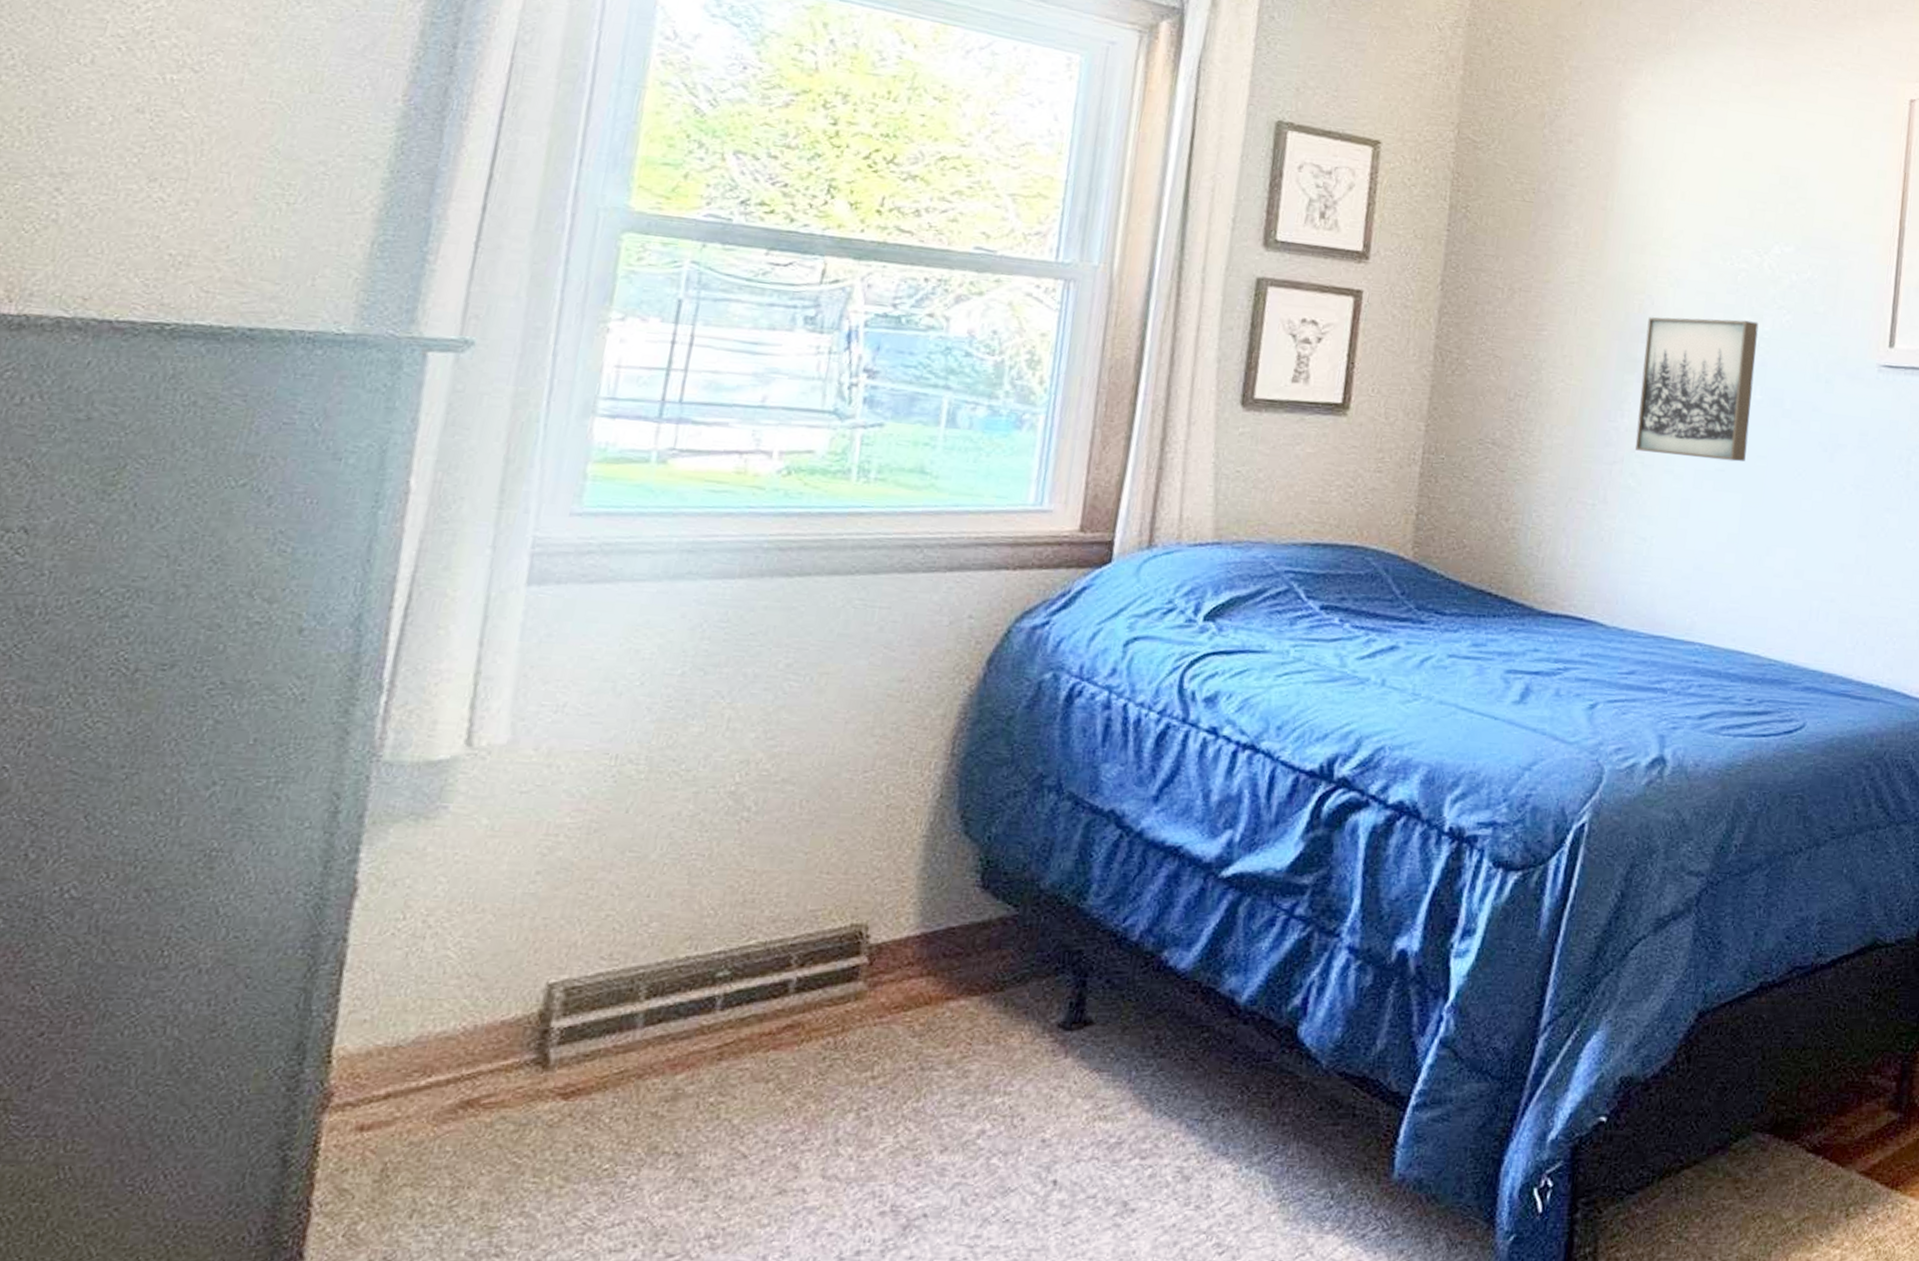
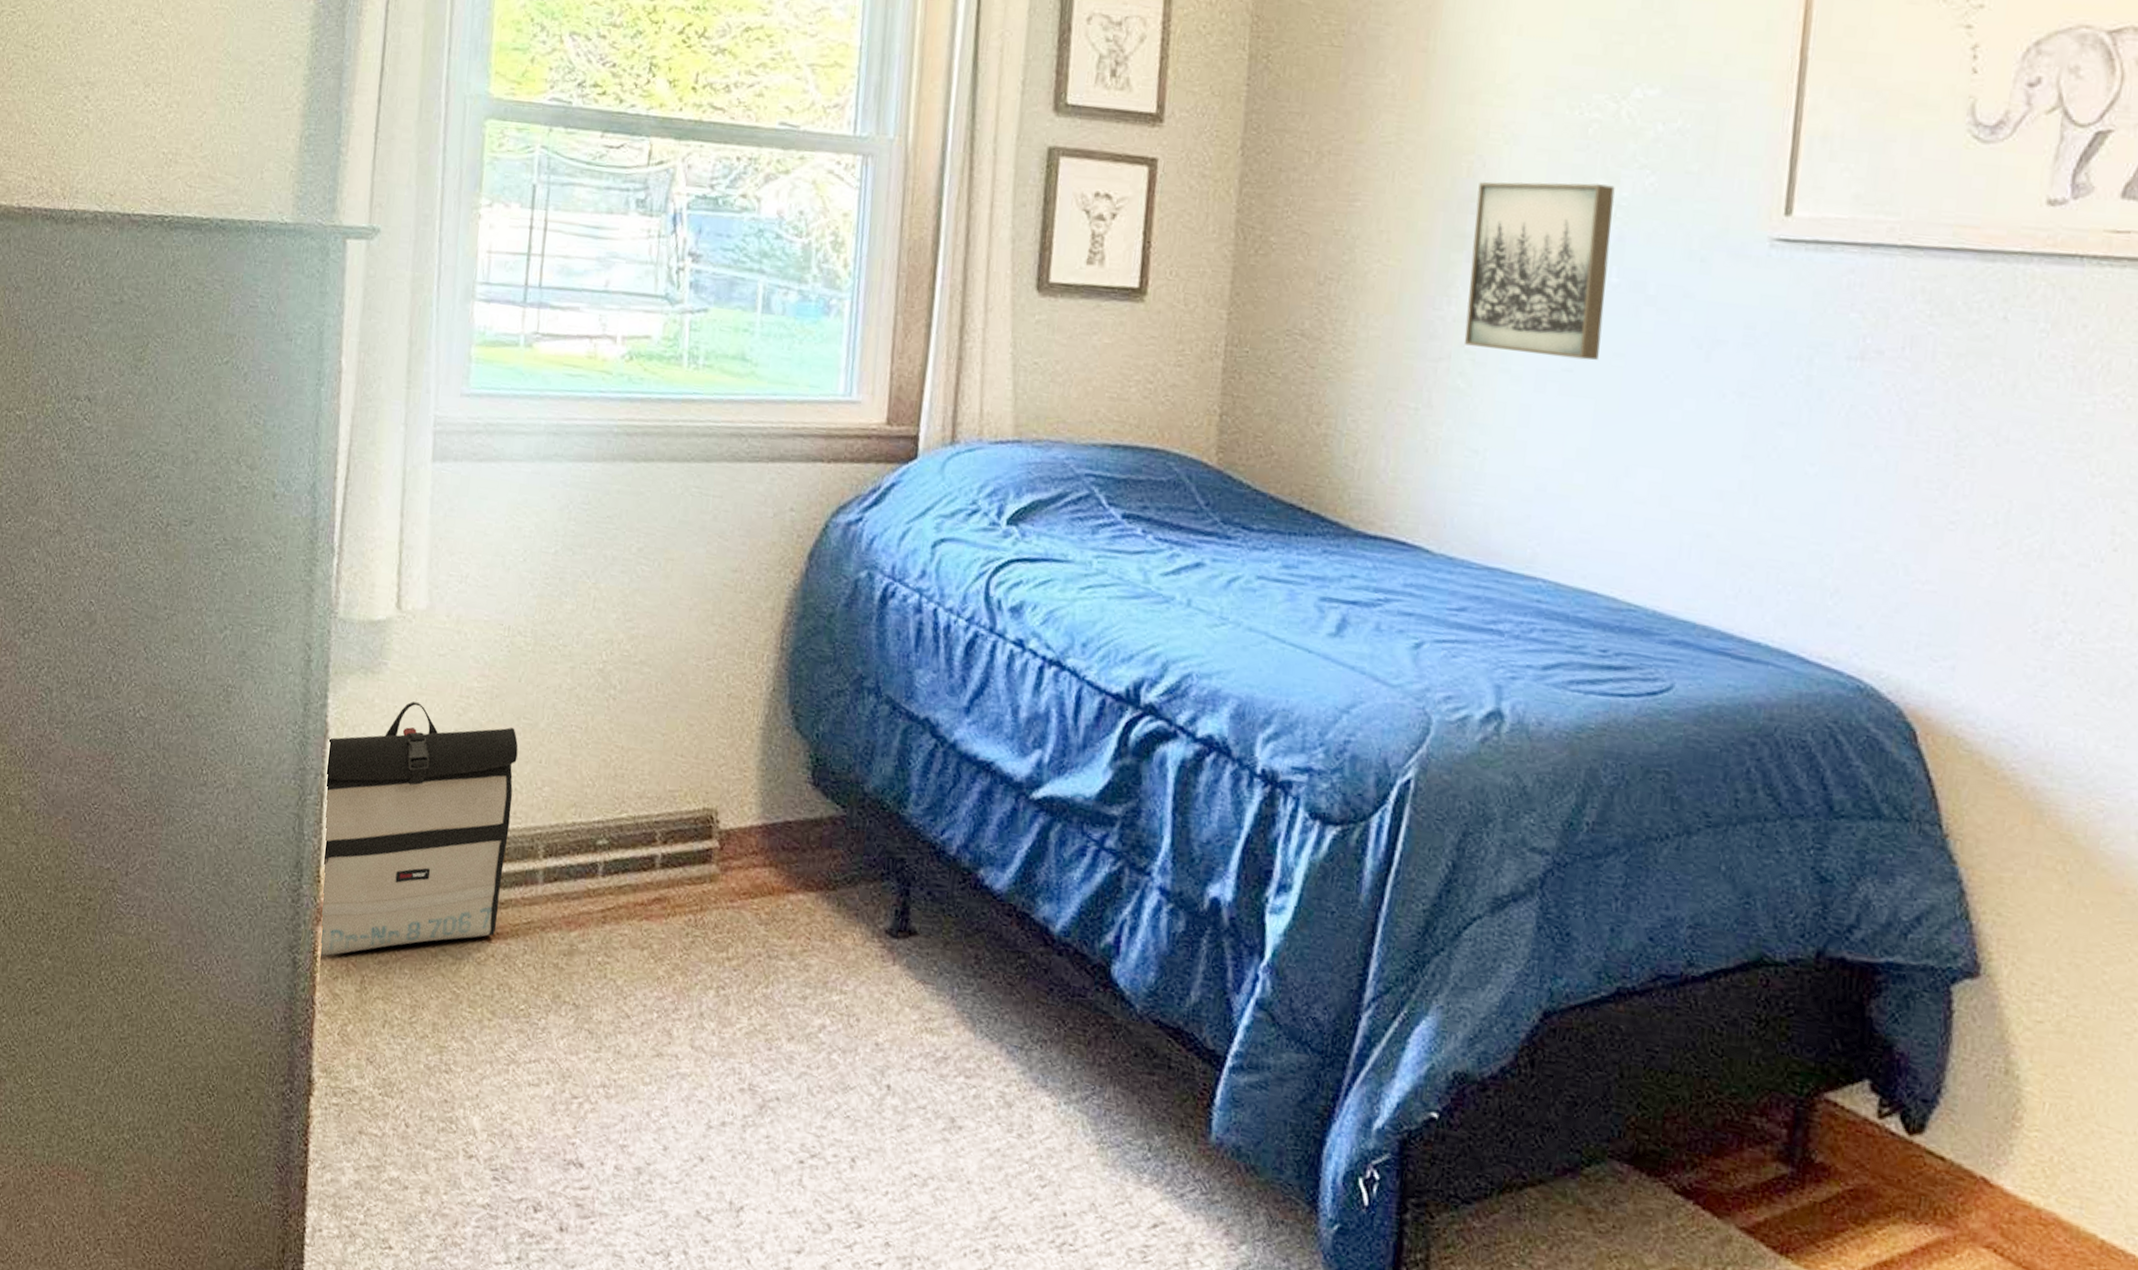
backpack: none [325,846,620,1149] -> present [321,701,518,957]

